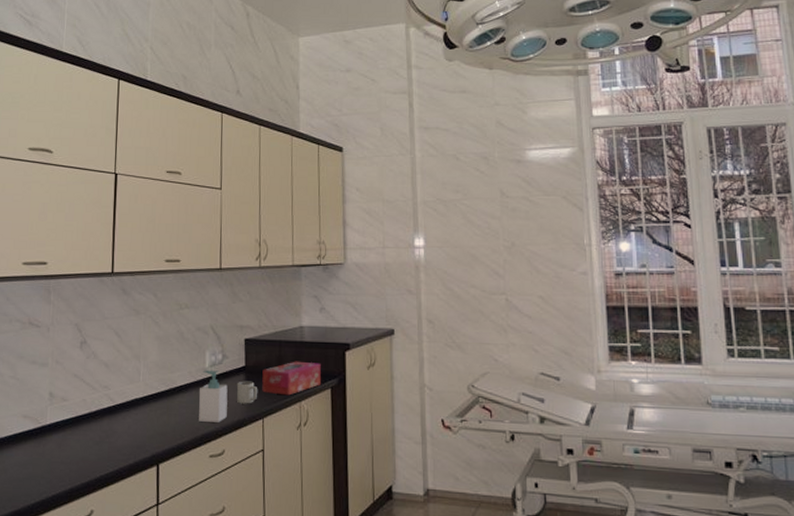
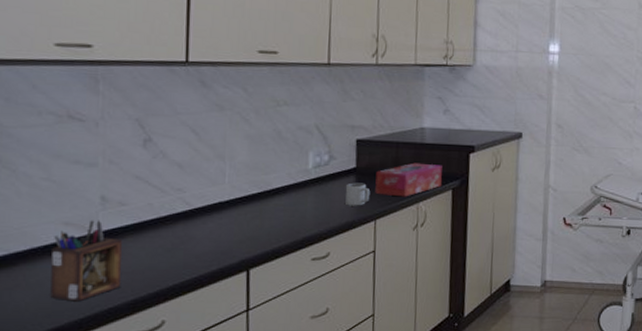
desk organizer: none [12,413,64,488] -> present [50,220,123,302]
soap bottle: present [199,370,228,422] -> none [299,171,335,225]

